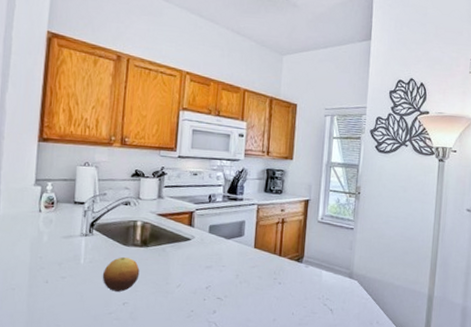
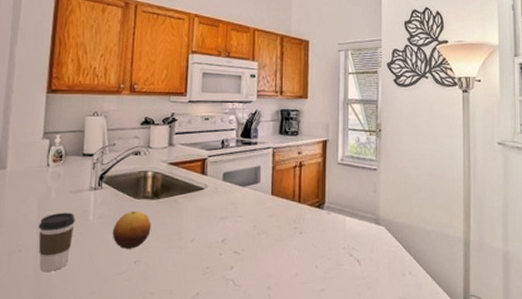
coffee cup: none [31,255,67,310] -> present [38,212,75,272]

